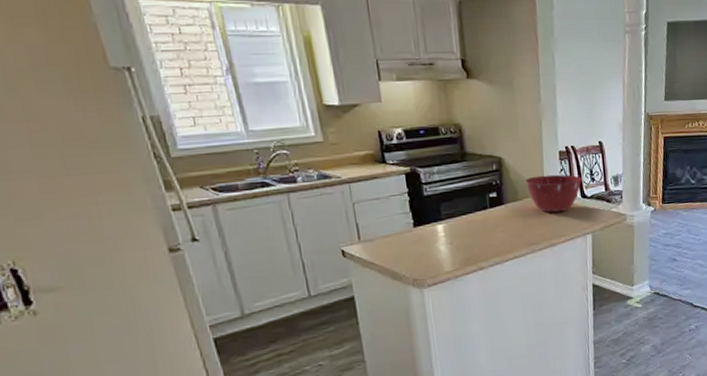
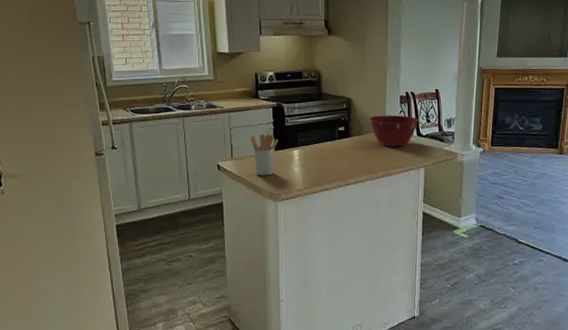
utensil holder: none [380,207,417,260] -> present [250,133,279,176]

